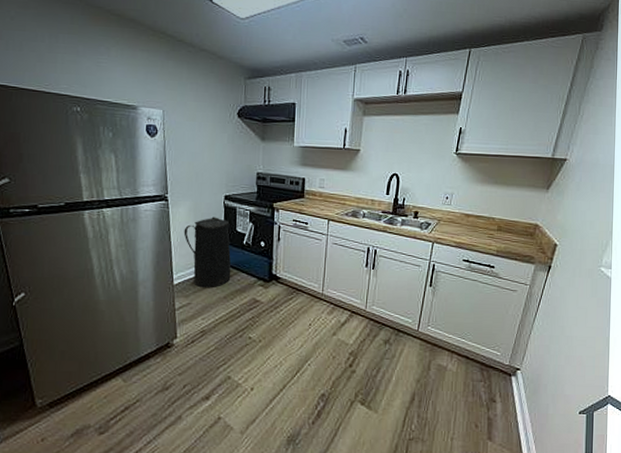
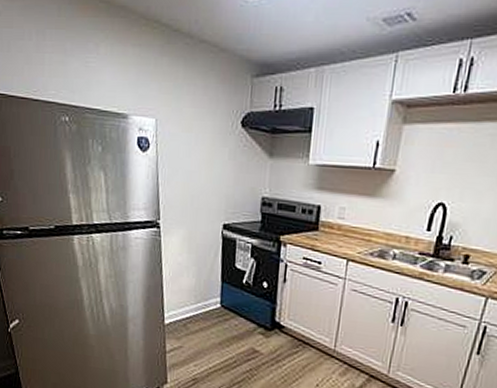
trash can: present [183,217,231,287] -> none [176,249,228,331]

